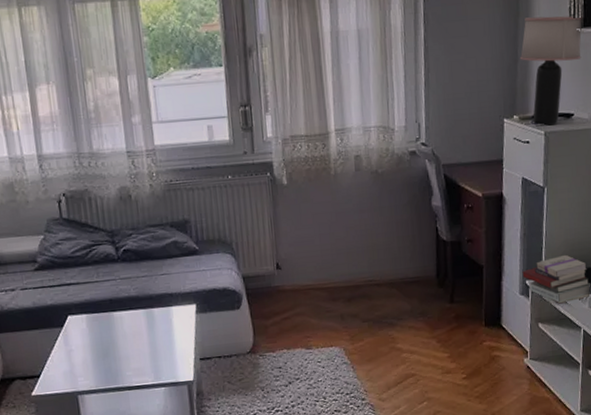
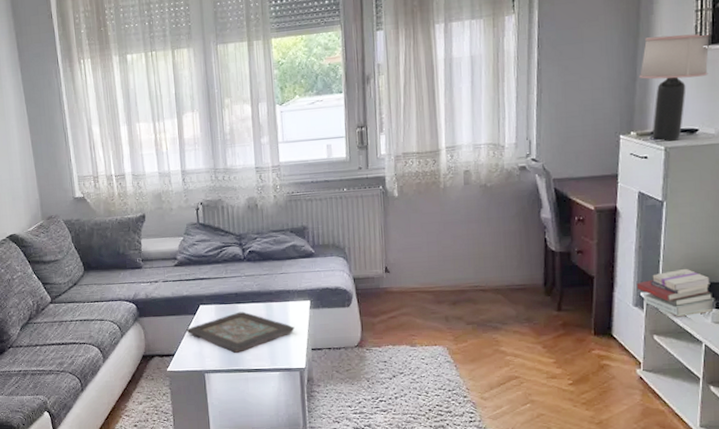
decorative tray: none [53,320,180,369] -> present [186,311,295,353]

